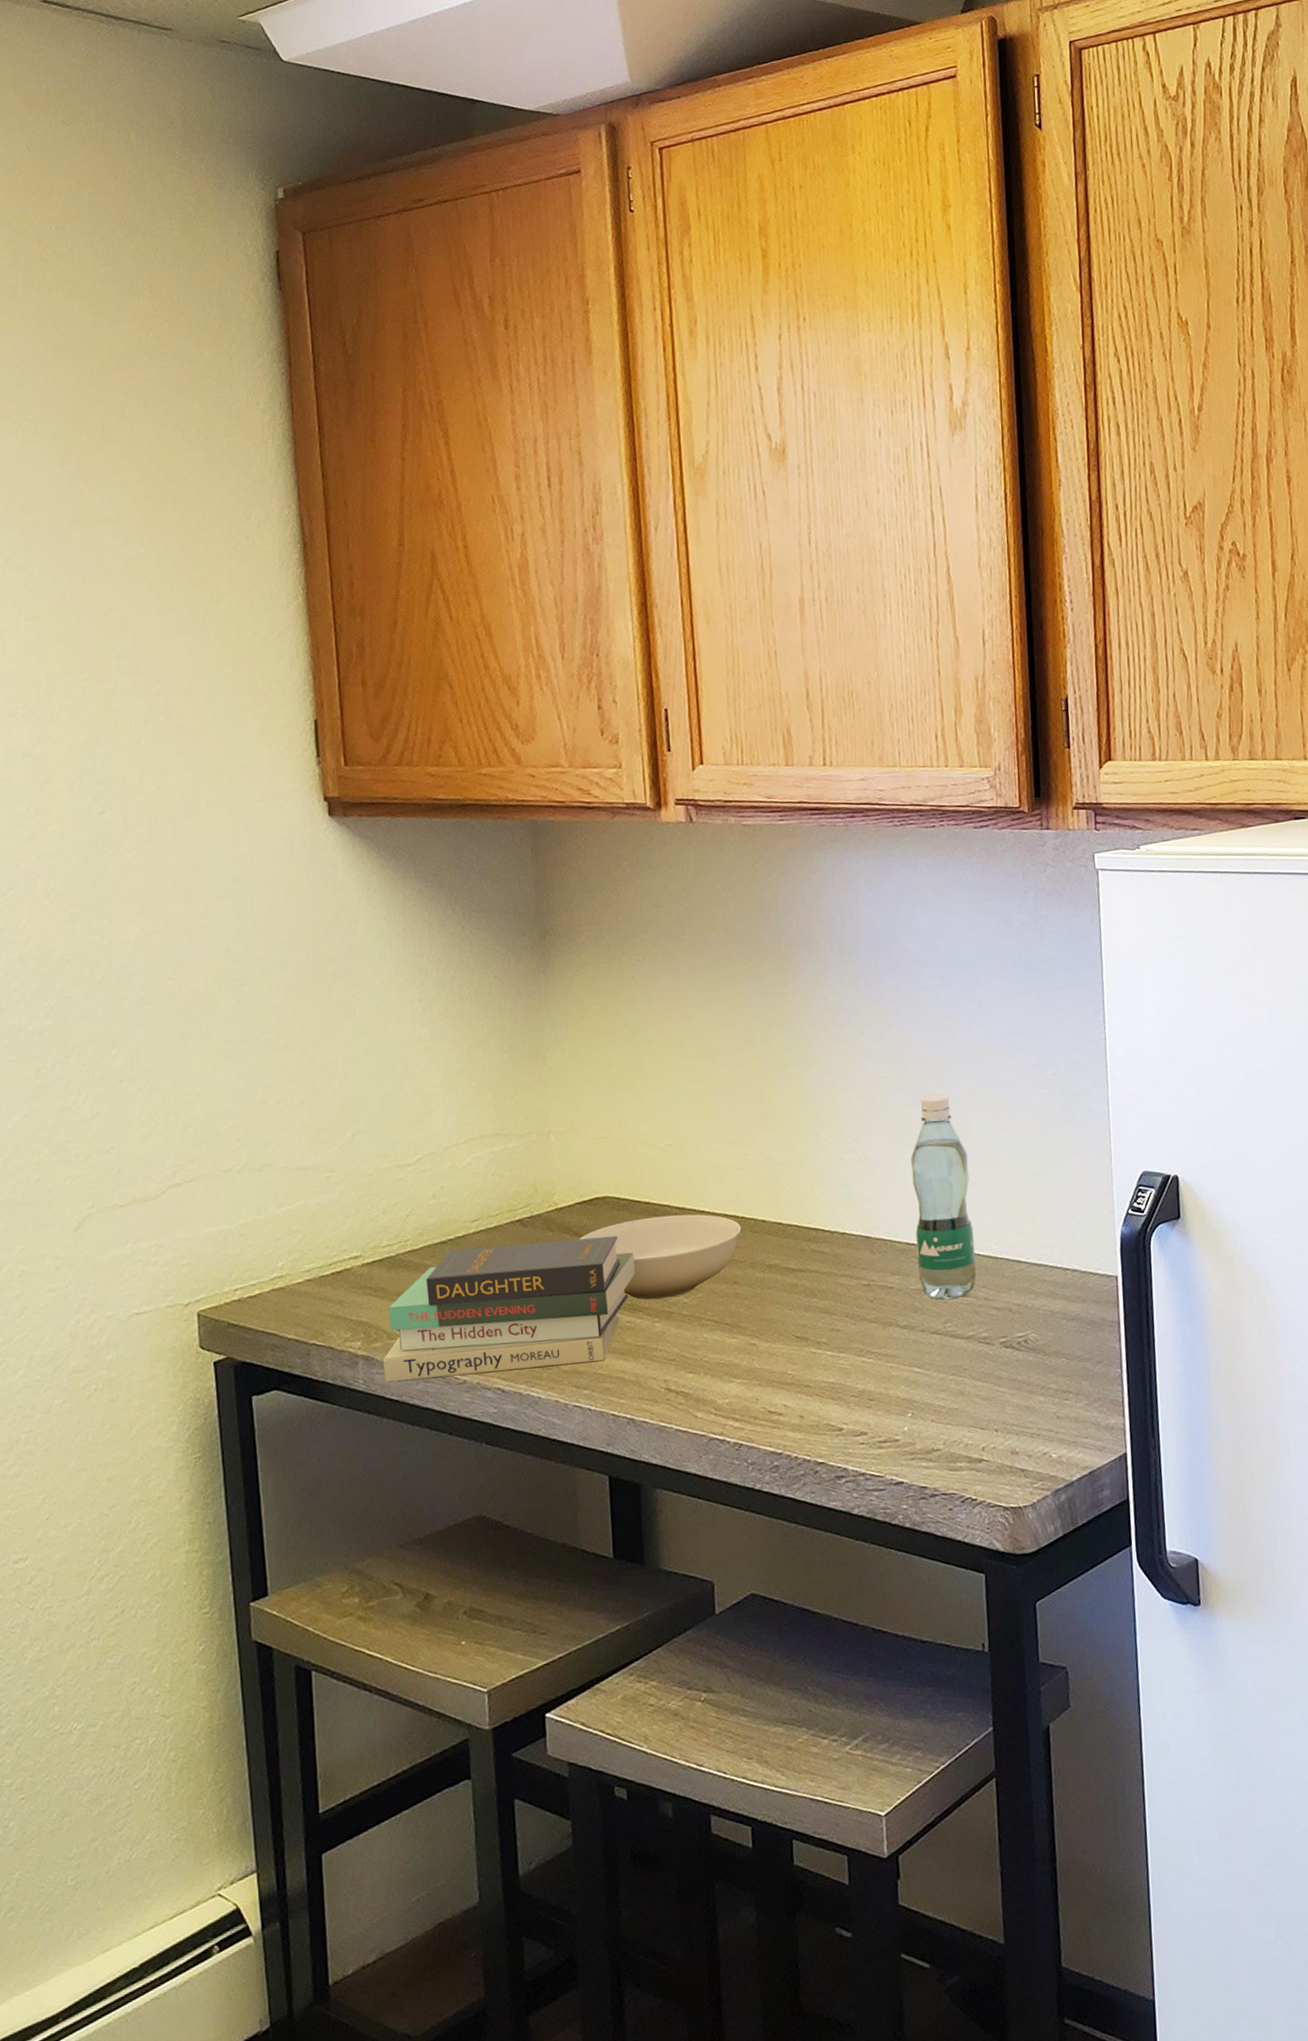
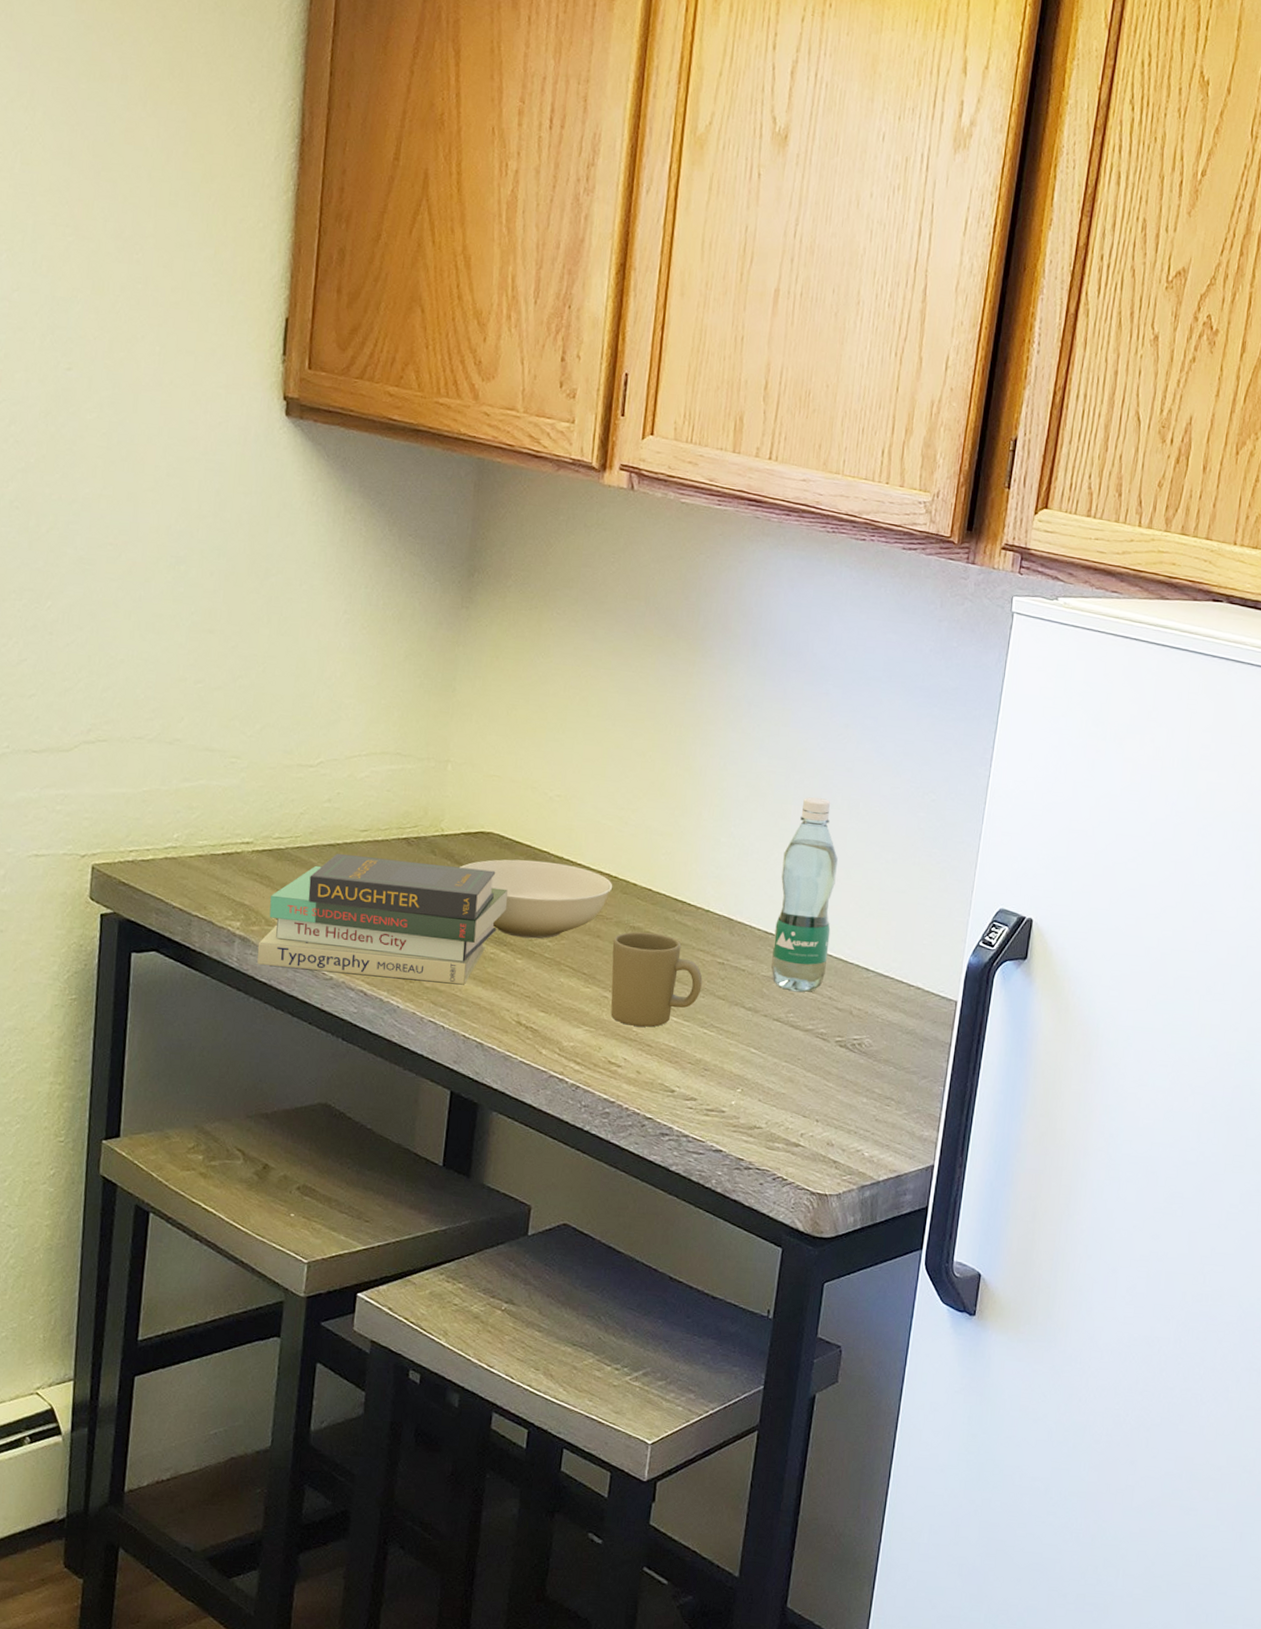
mug: none [751,1266,852,1369] -> present [610,931,703,1027]

